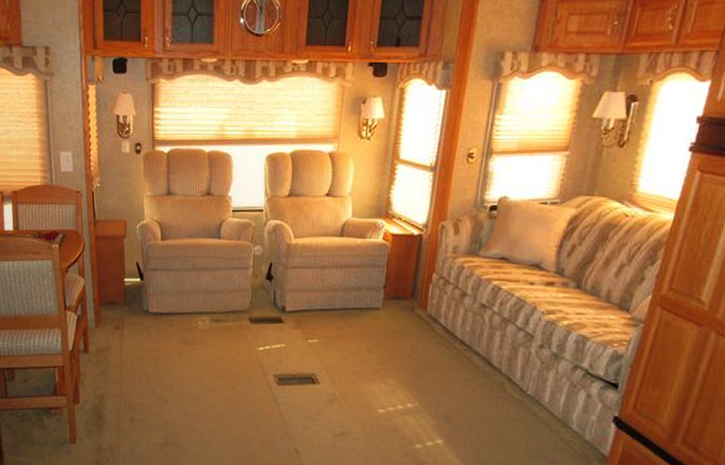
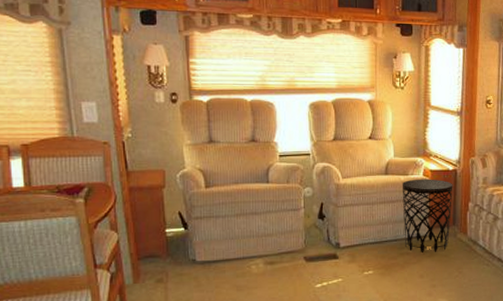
side table: none [354,243,416,328] -> present [402,179,453,253]

